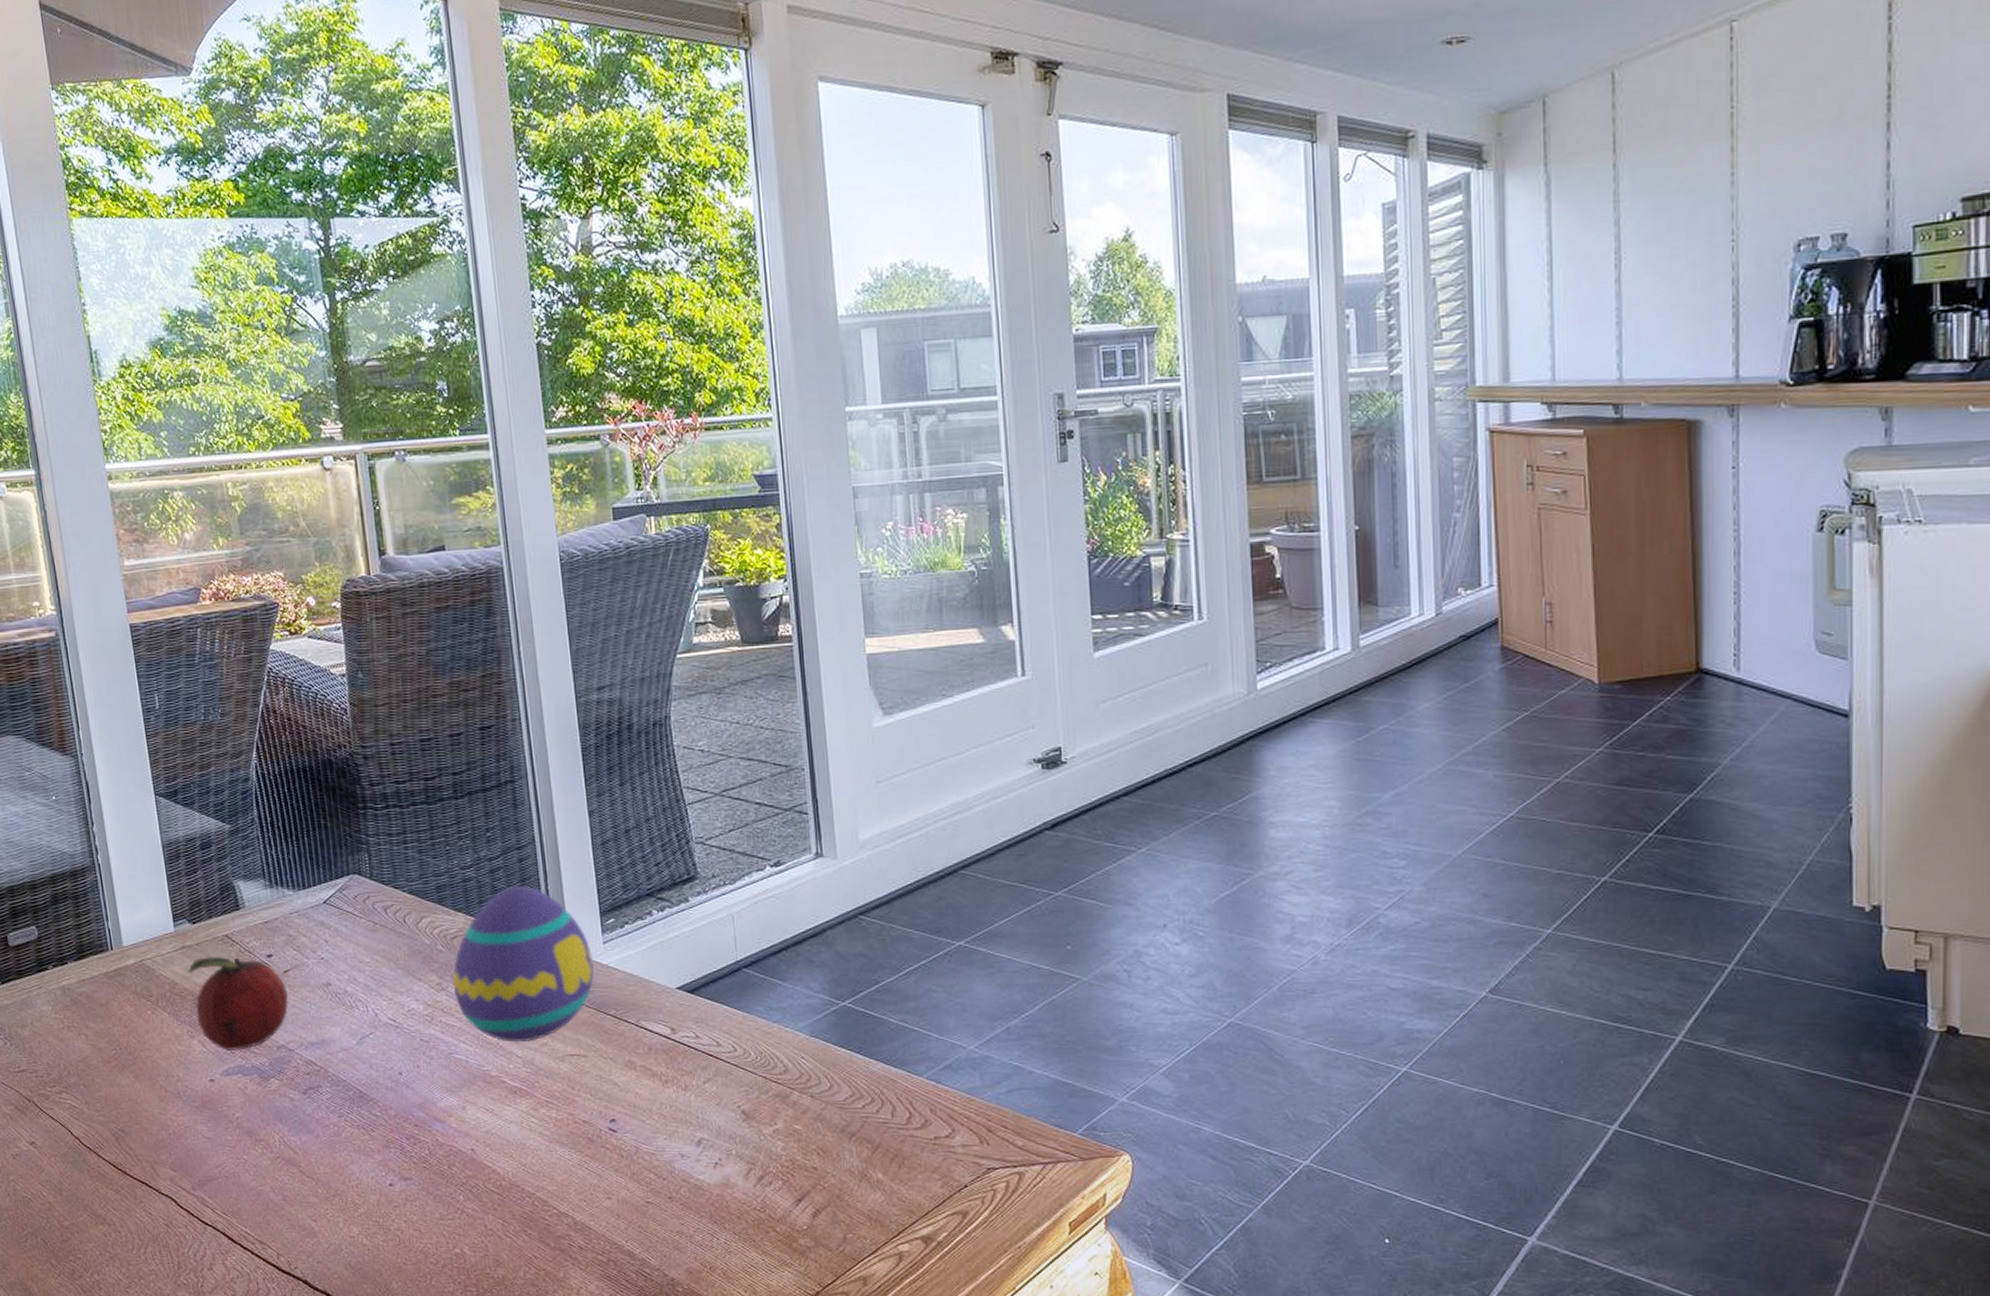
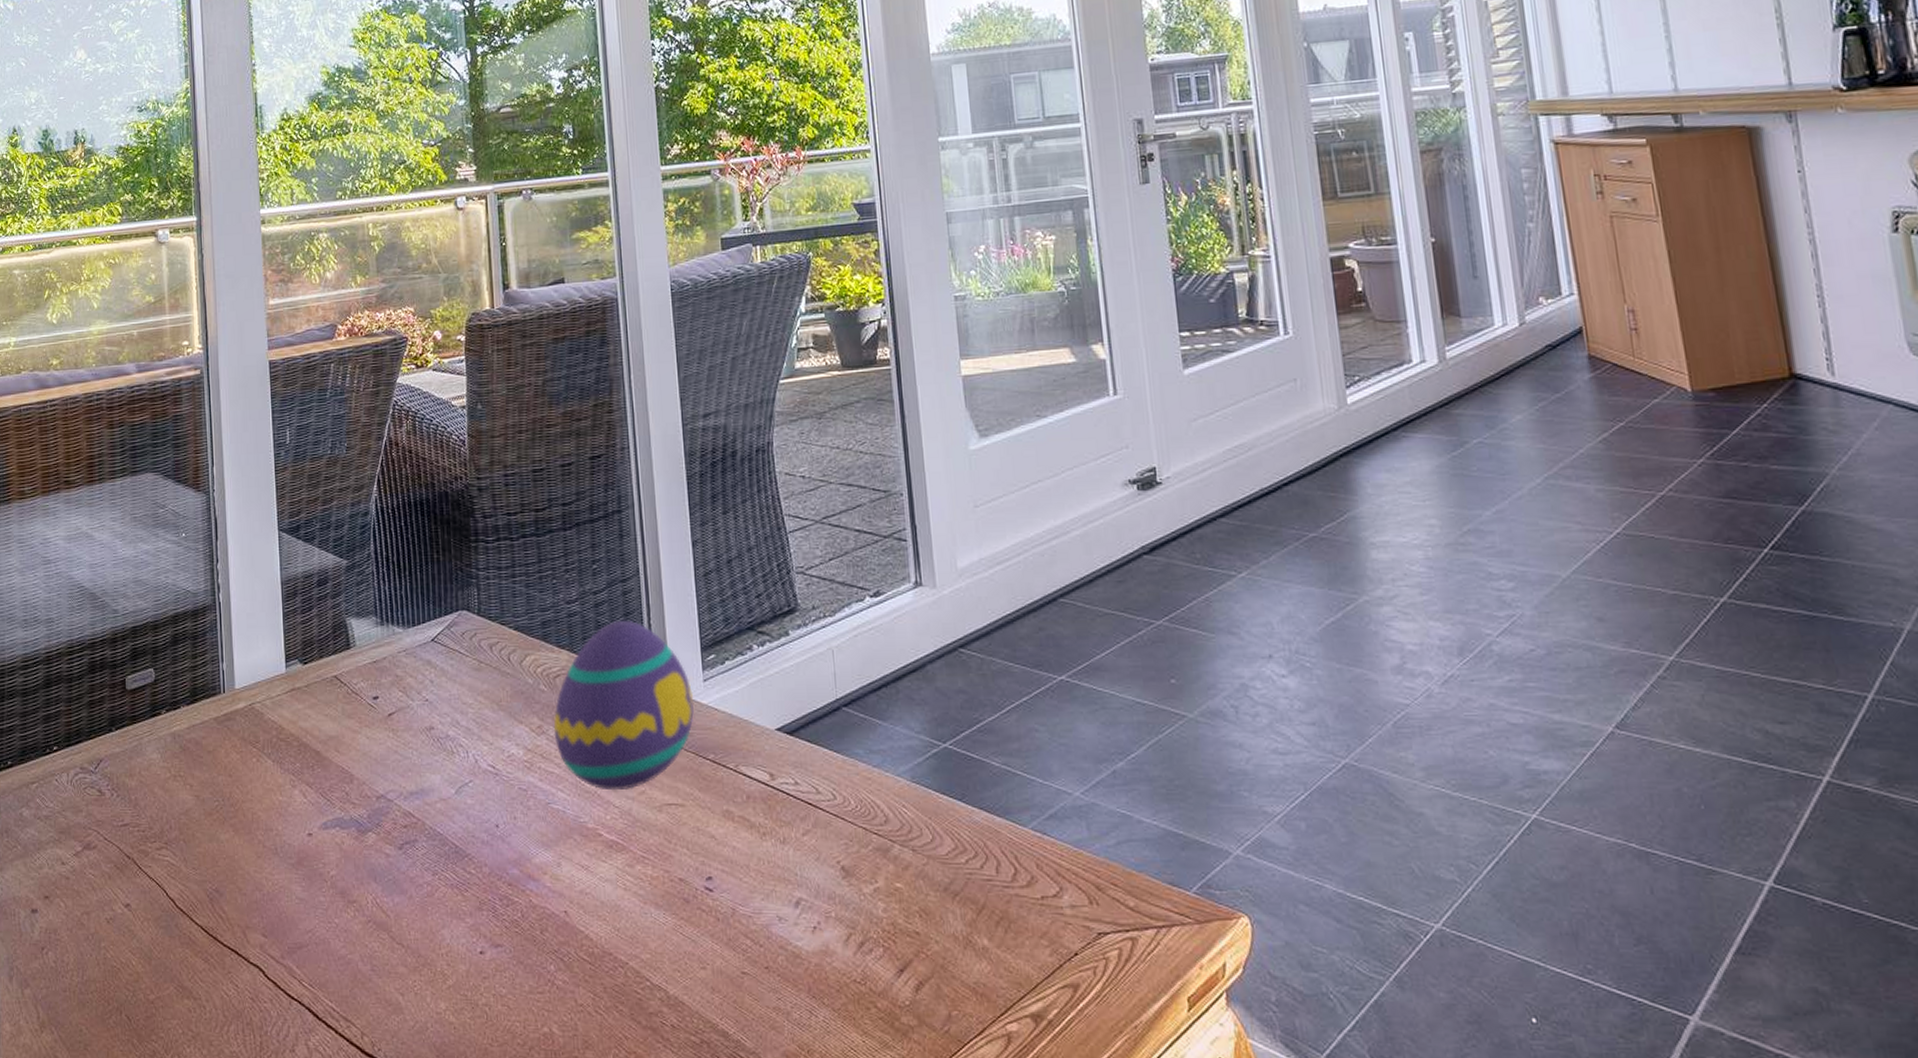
fruit: present [187,956,289,1052] -> none [295,698,392,802]

